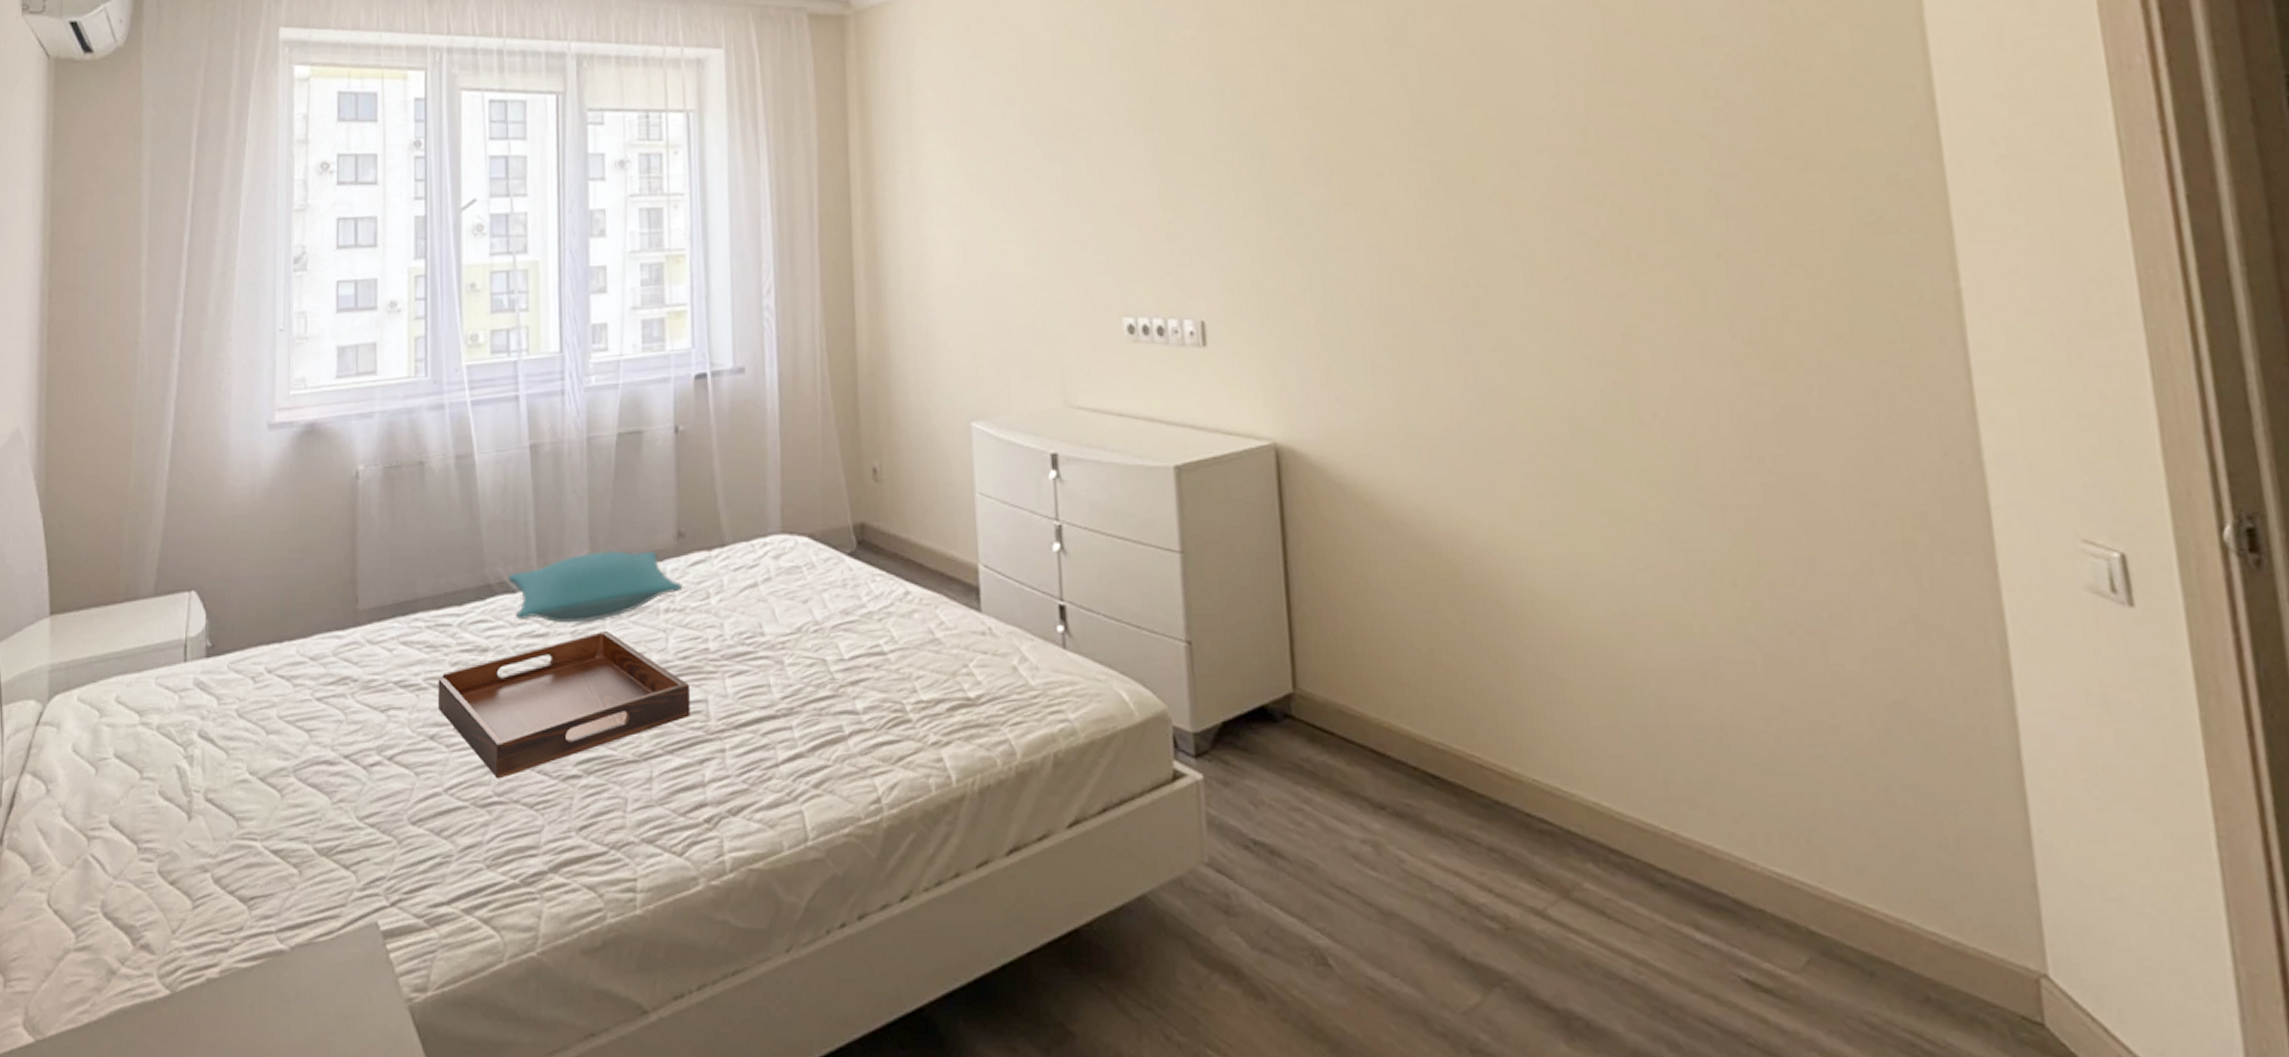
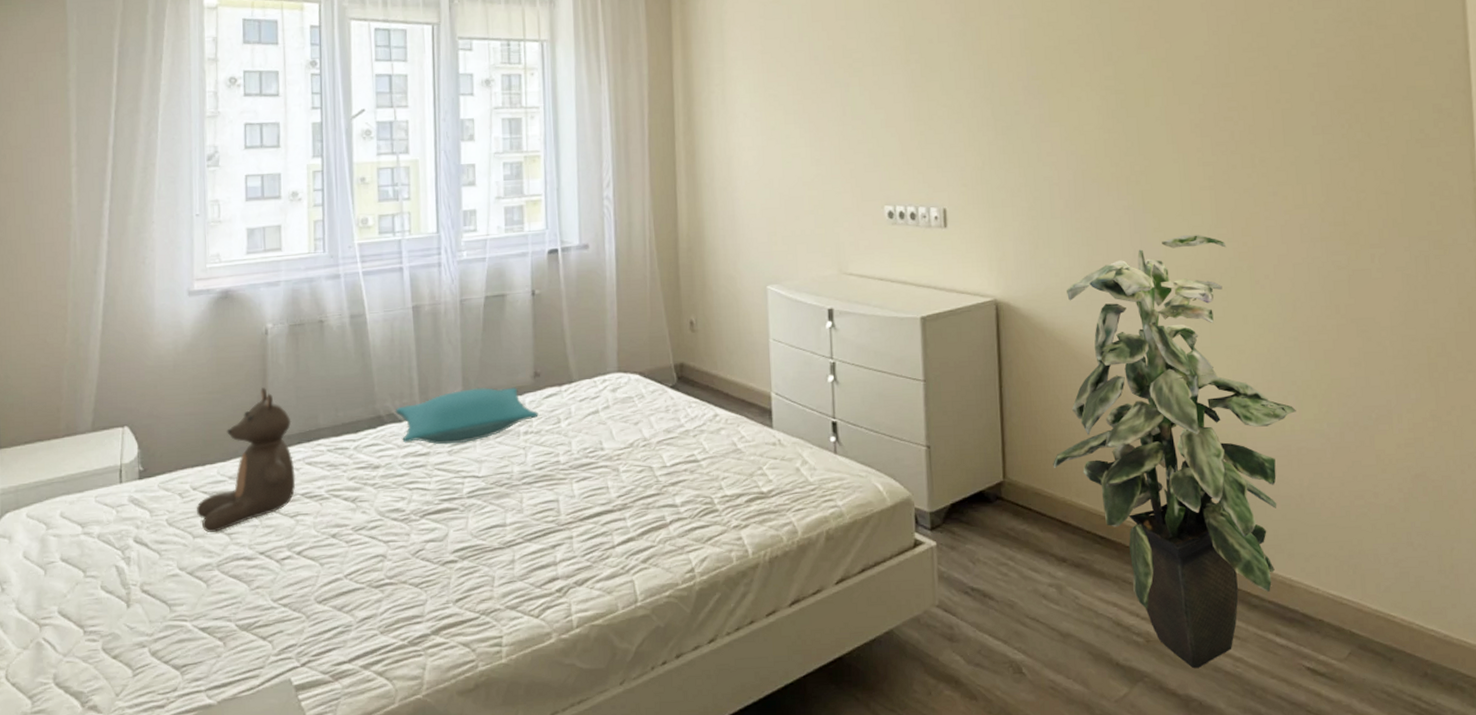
teddy bear: none [270,545,388,729] -> present [196,387,296,533]
serving tray: present [438,631,691,779] -> none [338,450,545,566]
indoor plant: none [1361,356,1709,971] -> present [1053,234,1296,668]

